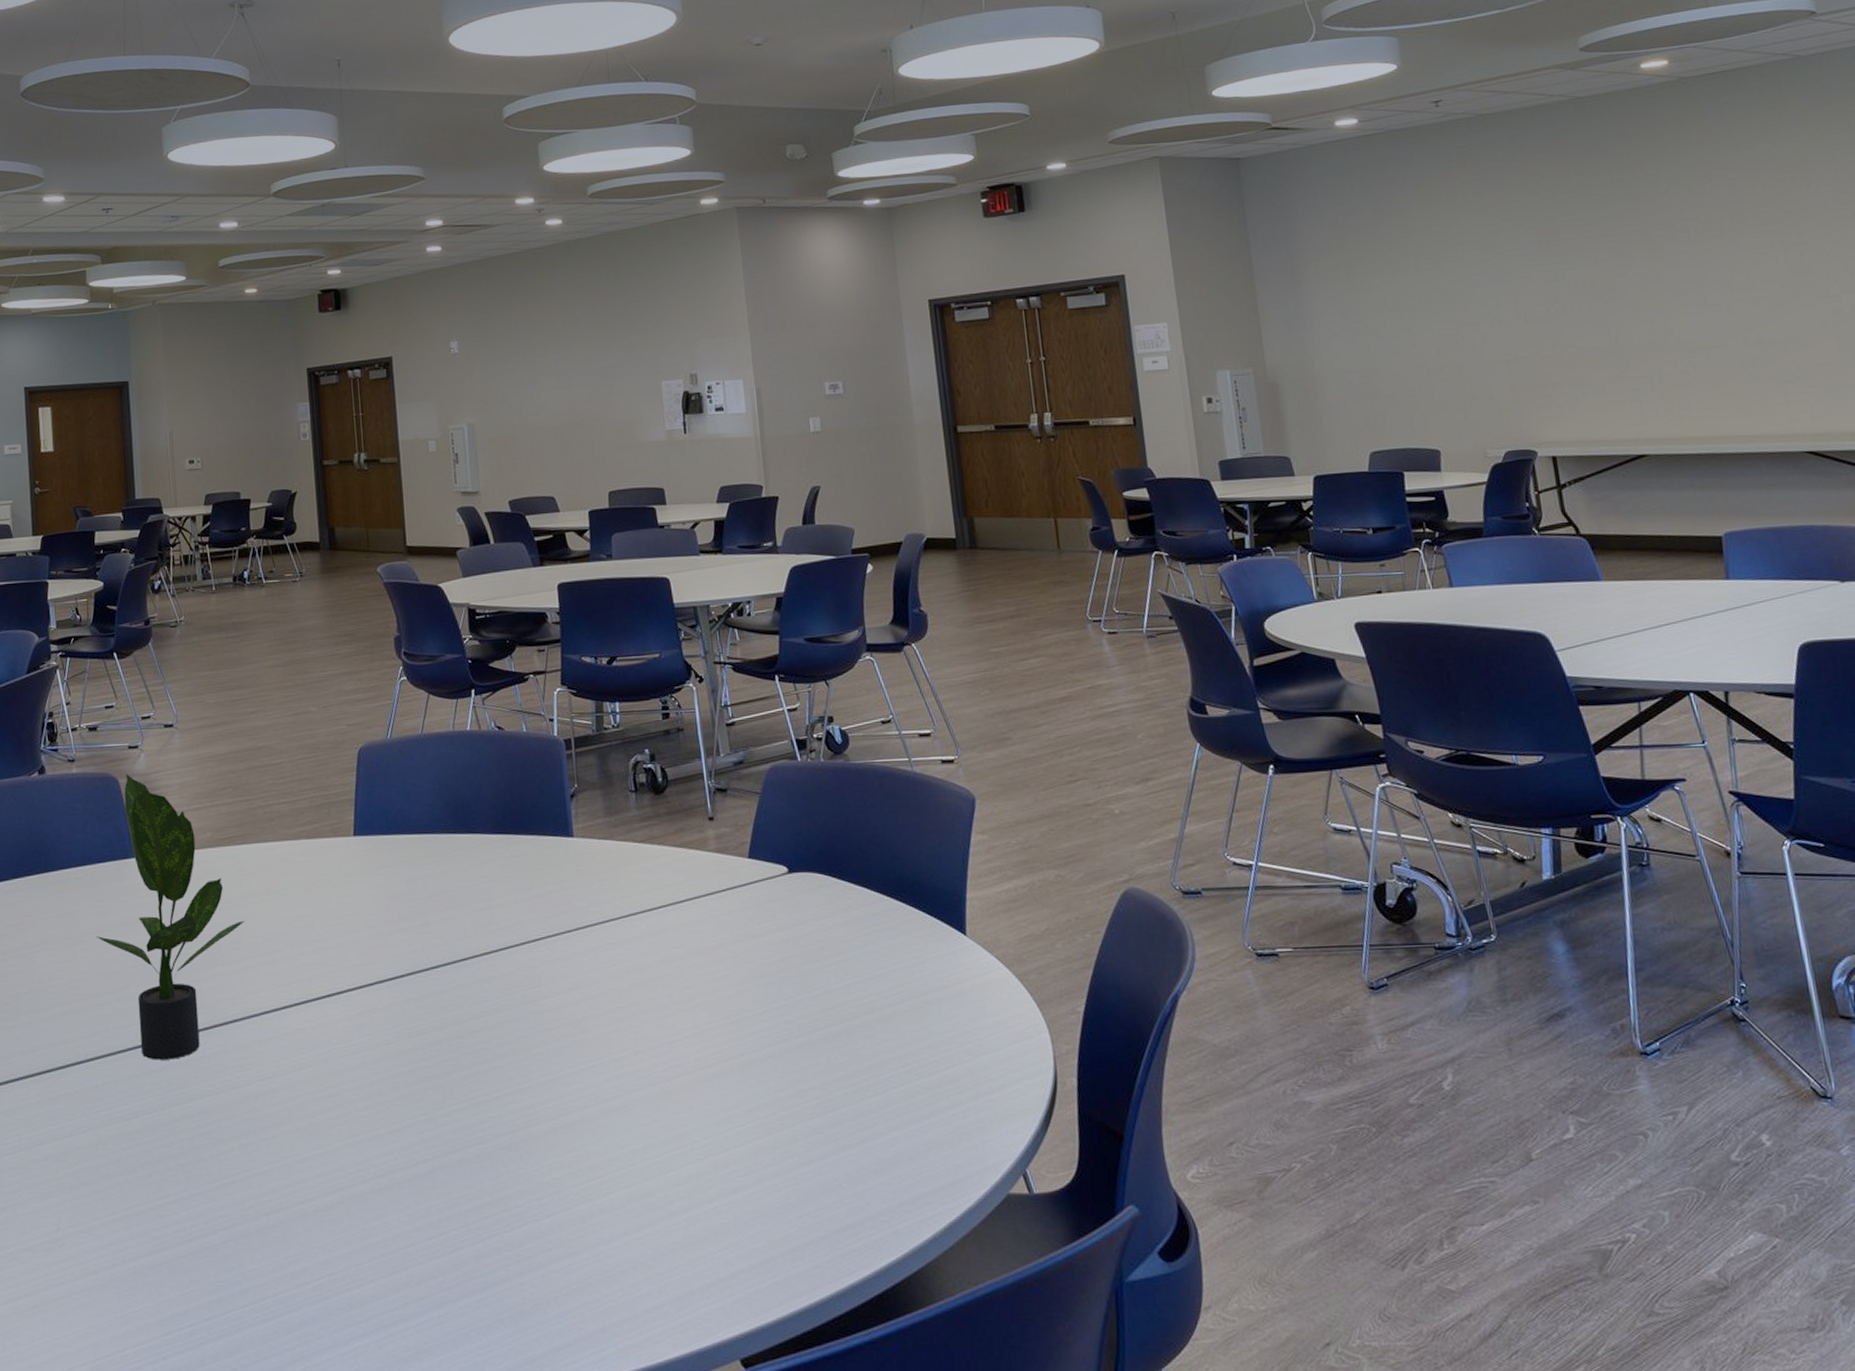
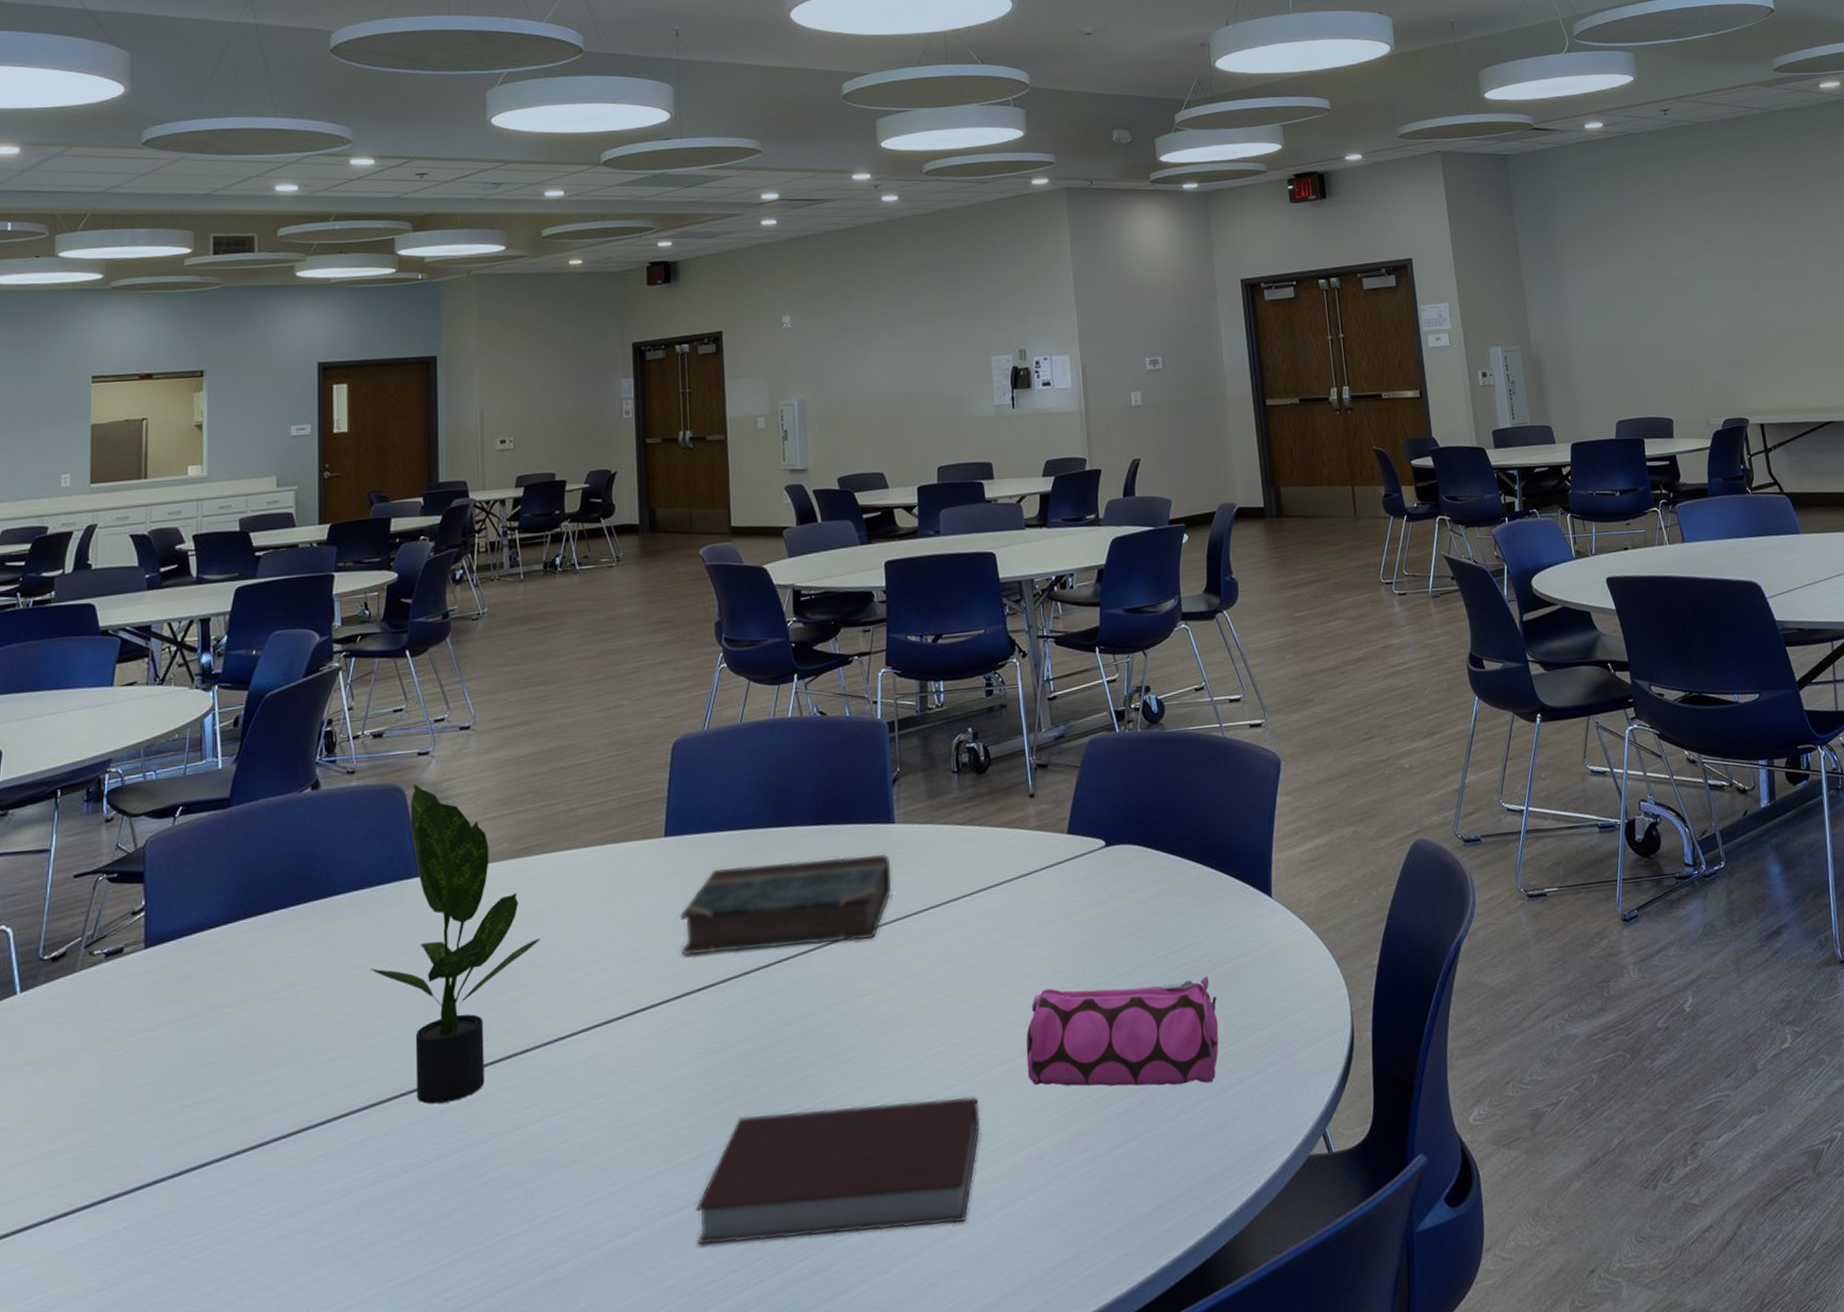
book: none [371,865,572,947] -> present [680,853,892,956]
notebook: none [394,1098,666,1219] -> present [695,1096,981,1246]
pencil case: none [709,1006,910,1112] -> present [1026,976,1219,1087]

